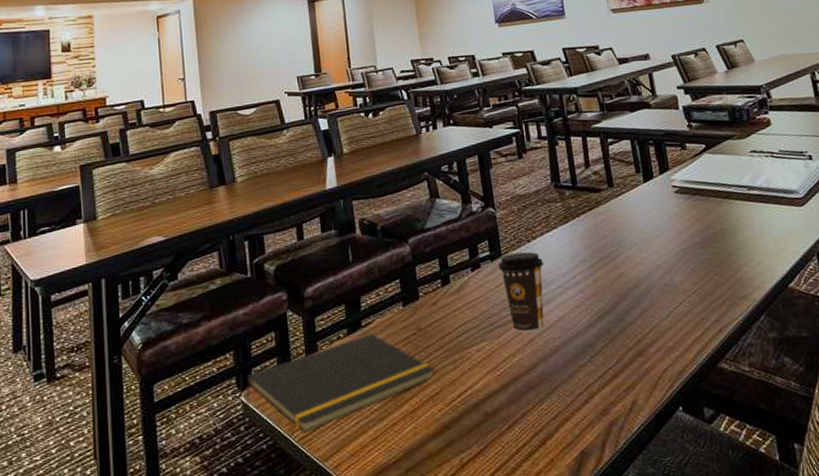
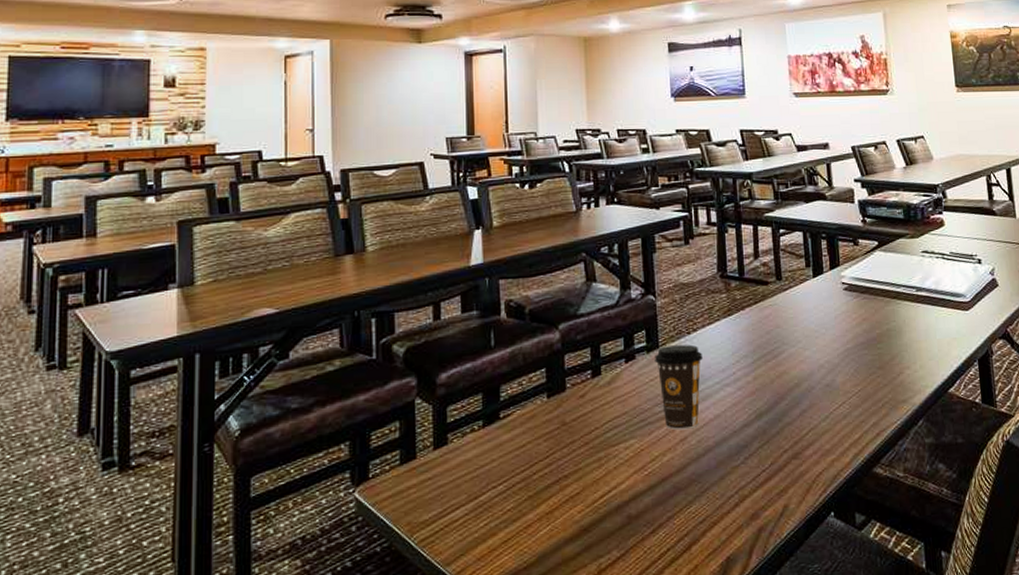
notepad: present [245,333,435,434] -> none [359,426,577,535]

